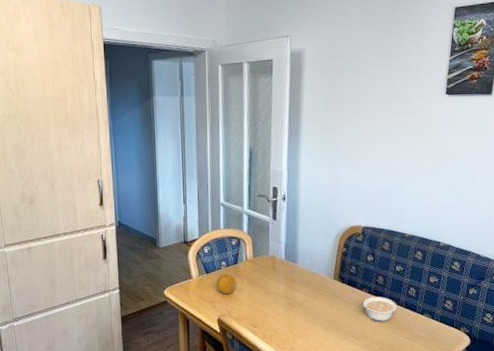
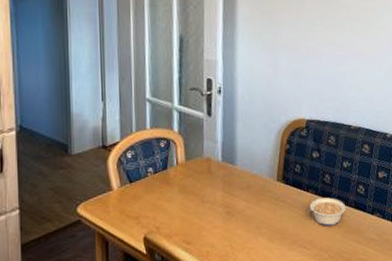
fruit: present [216,273,236,295] -> none [142,181,166,207]

